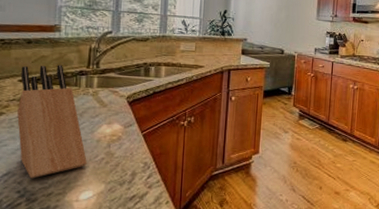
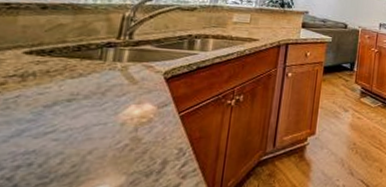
knife block: present [17,65,87,179] -> none [14,35,106,173]

